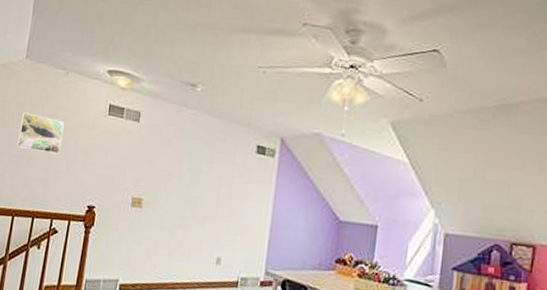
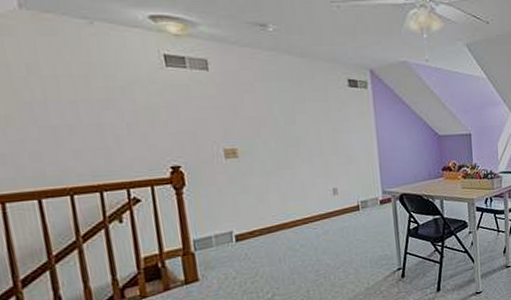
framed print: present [17,112,65,155] -> none [41,75,114,119]

